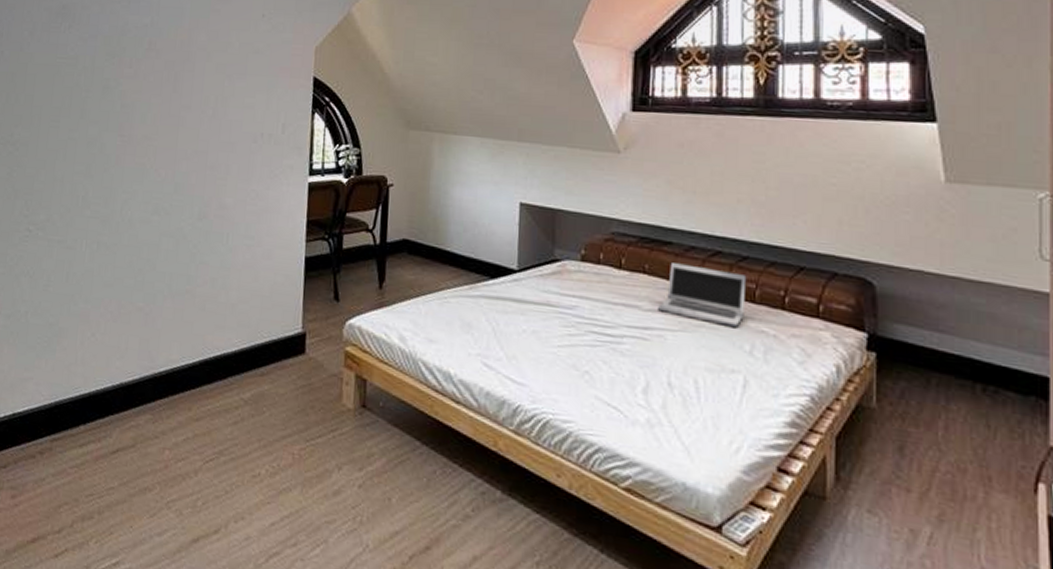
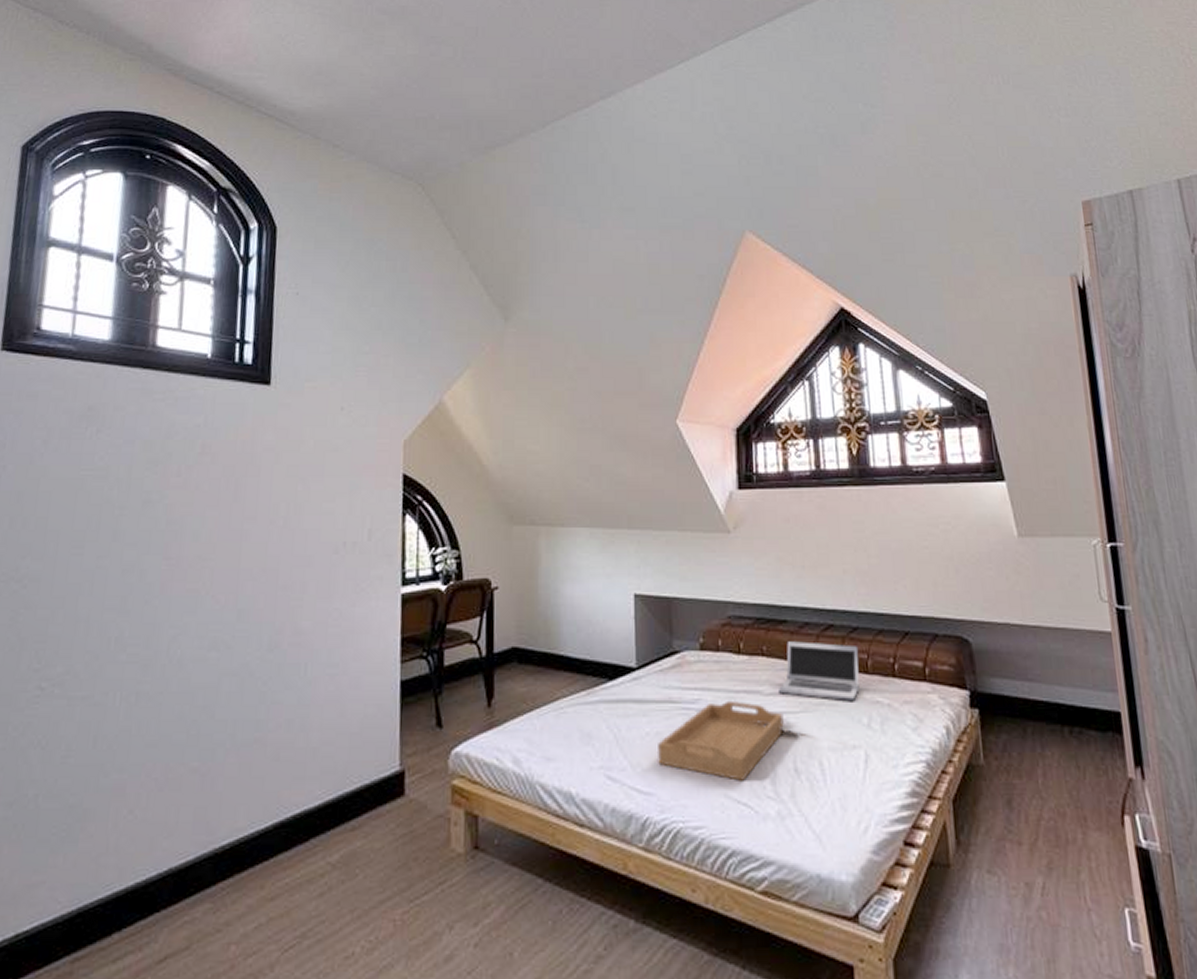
serving tray: none [532,310,661,386] -> present [656,700,784,781]

